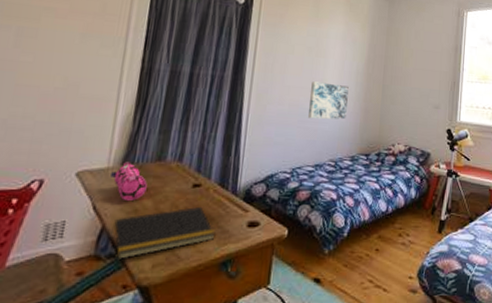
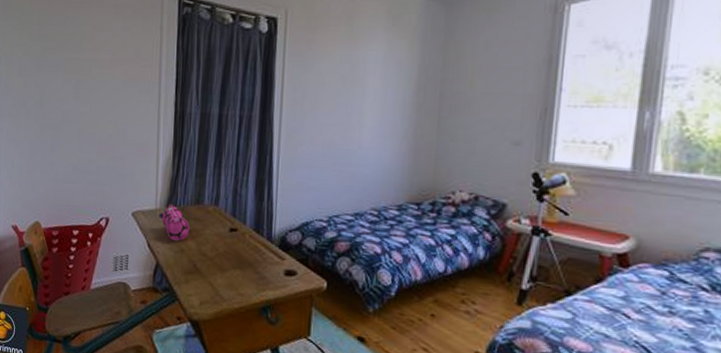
notepad: present [111,206,216,259] -> none [164,250,254,294]
wall art: present [308,81,349,120] -> none [345,117,393,162]

